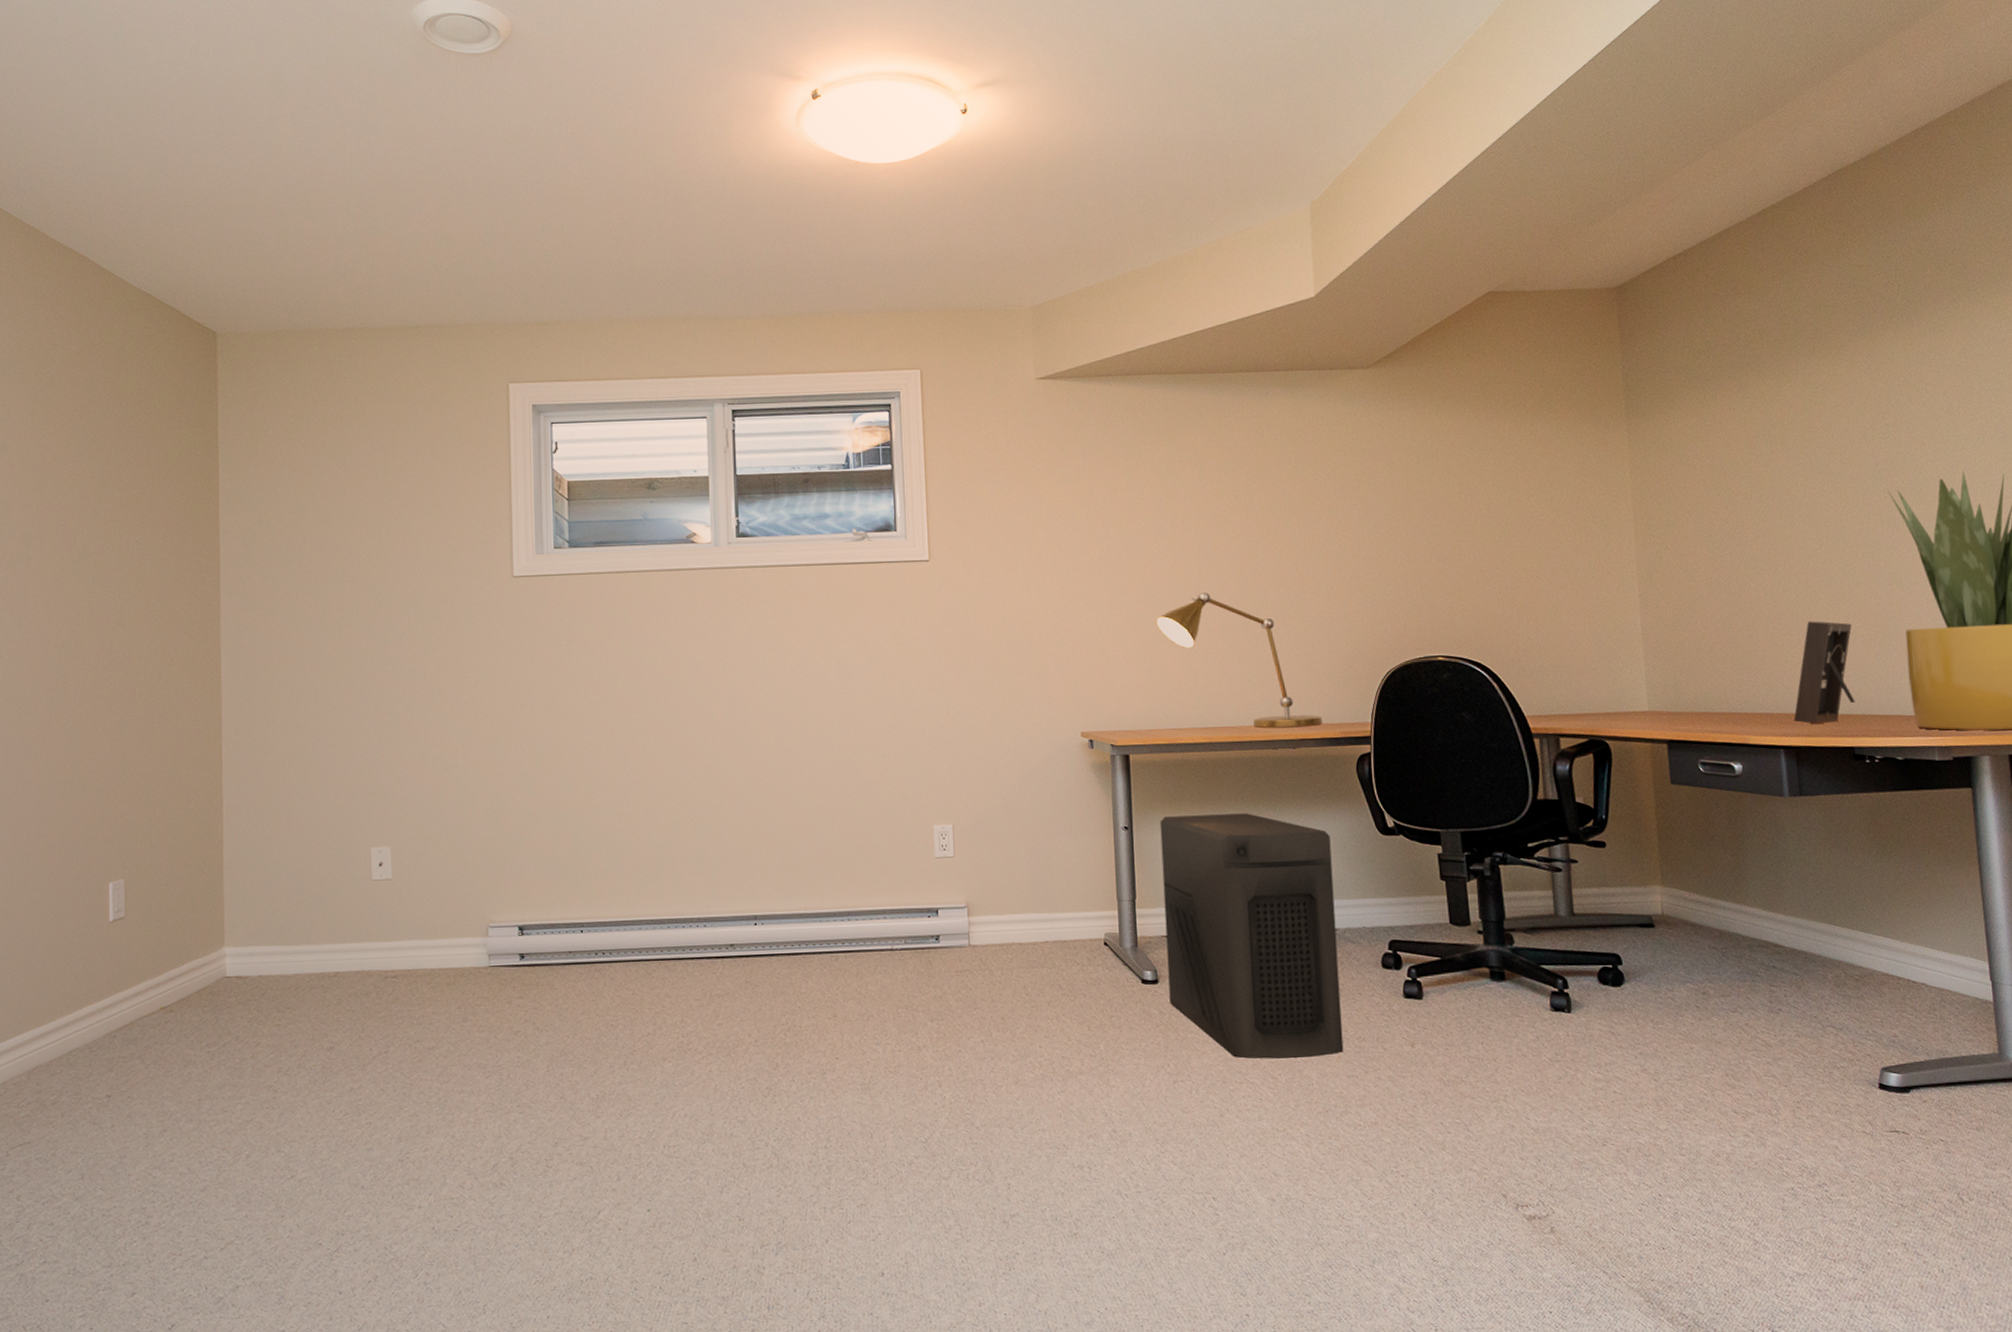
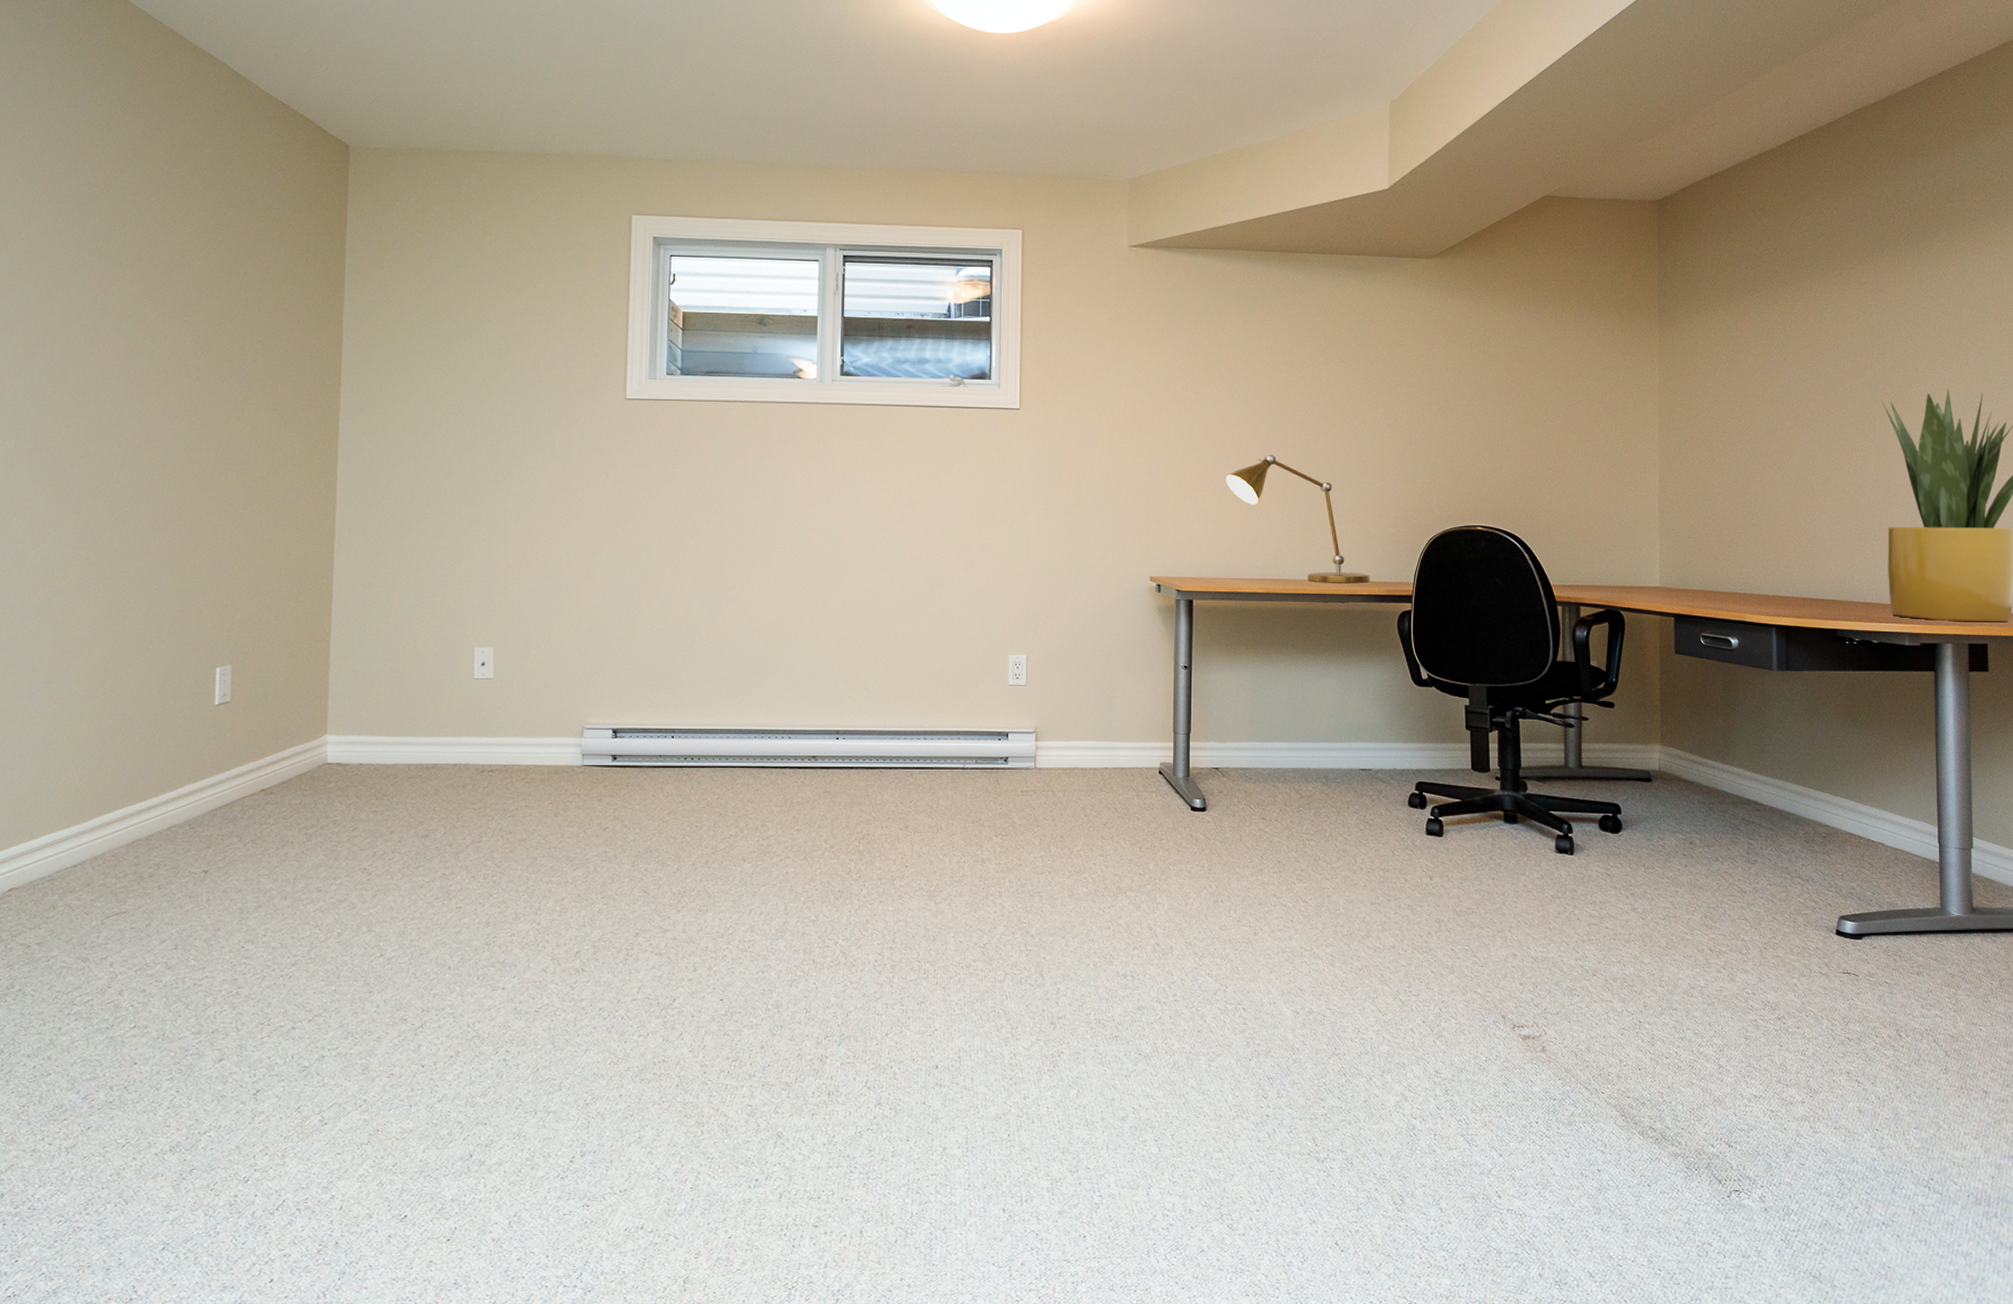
computer tower: present [1160,813,1344,1059] -> none [1215,659,1370,884]
picture frame: present [1794,621,1855,724] -> none [1786,514,1843,606]

